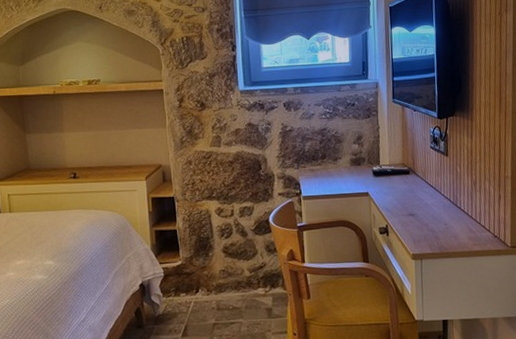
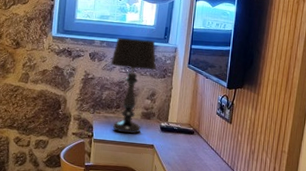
table lamp: none [308,78,359,185] -> present [110,37,157,134]

